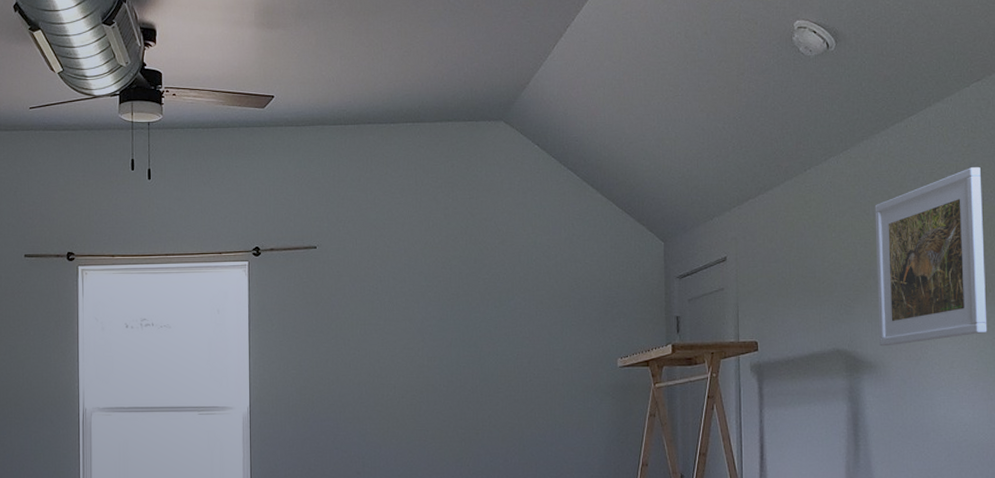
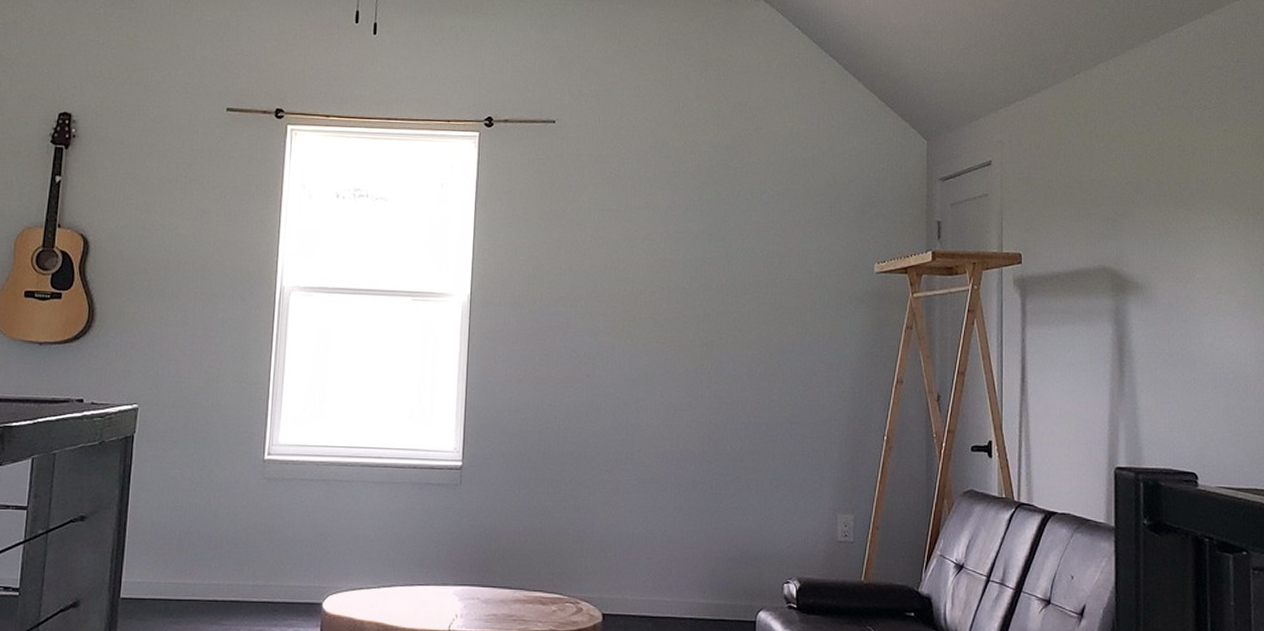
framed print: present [874,167,988,347] -> none [1143,84,1256,267]

